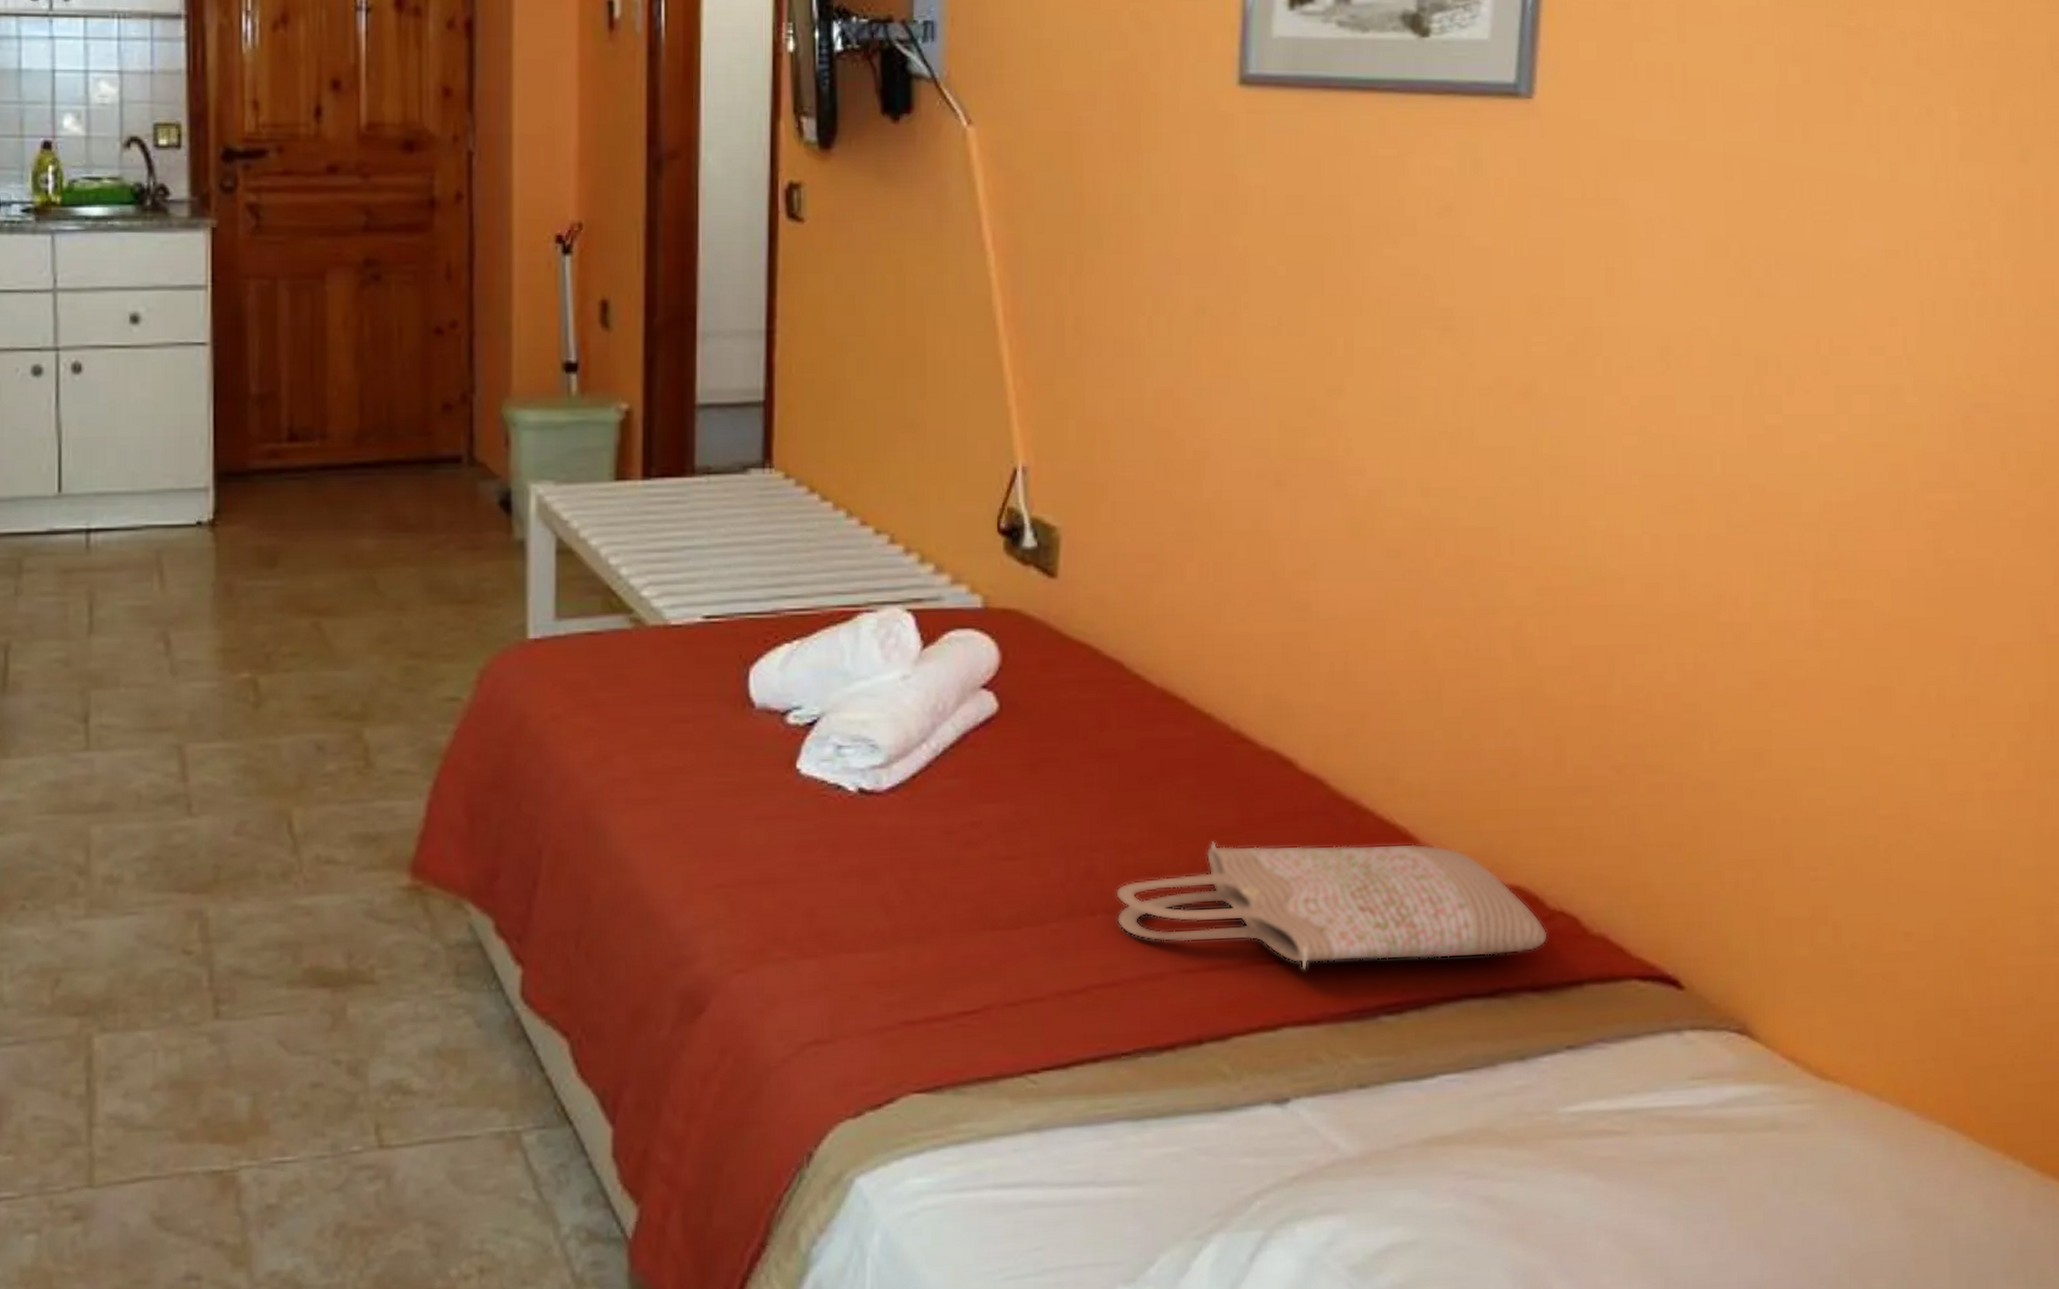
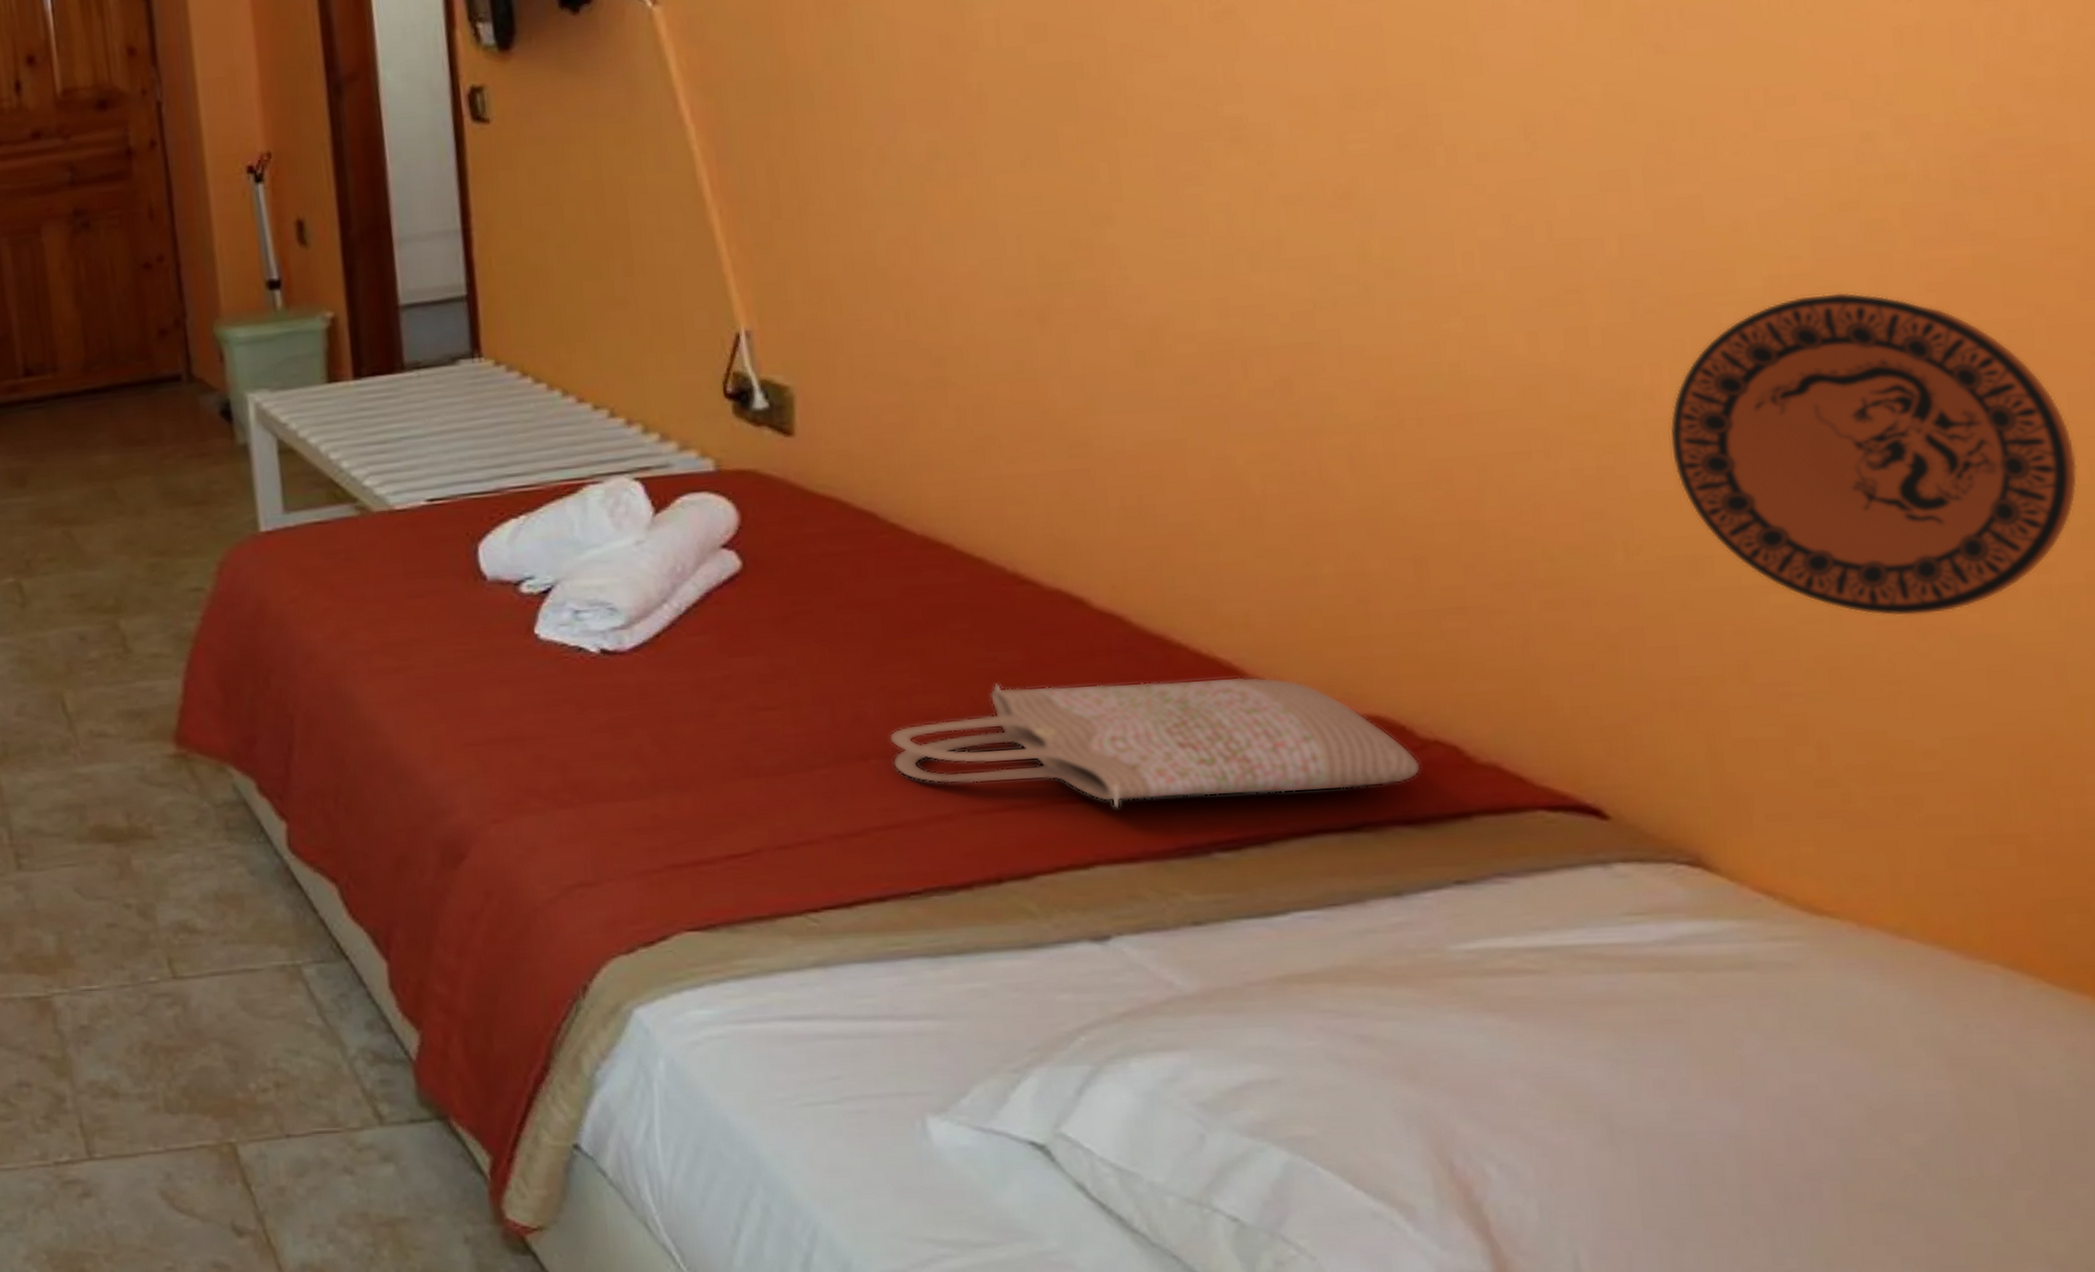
decorative plate: none [1748,523,2016,812] -> present [1669,292,2078,616]

